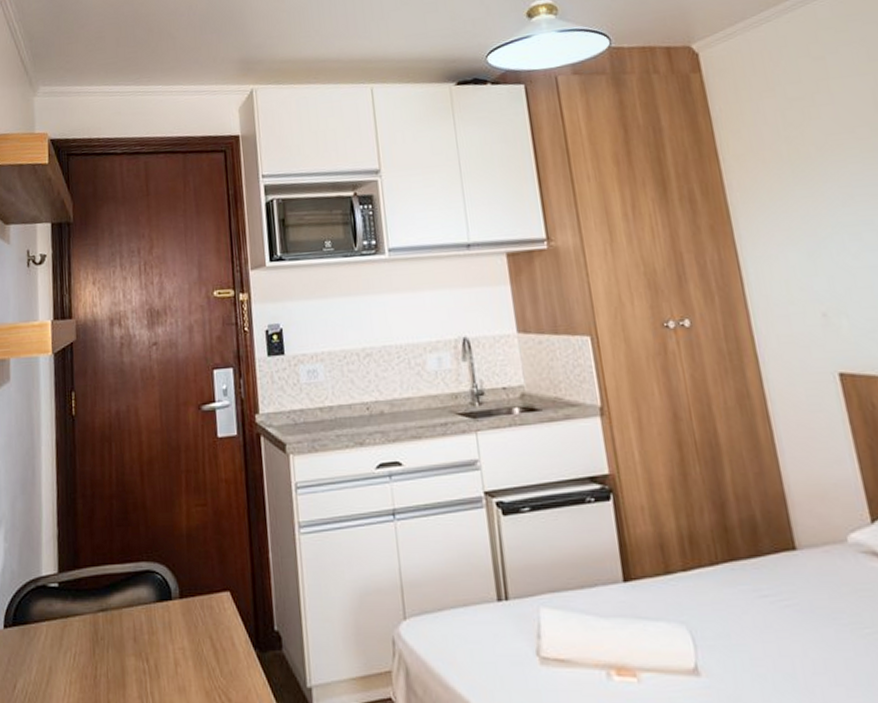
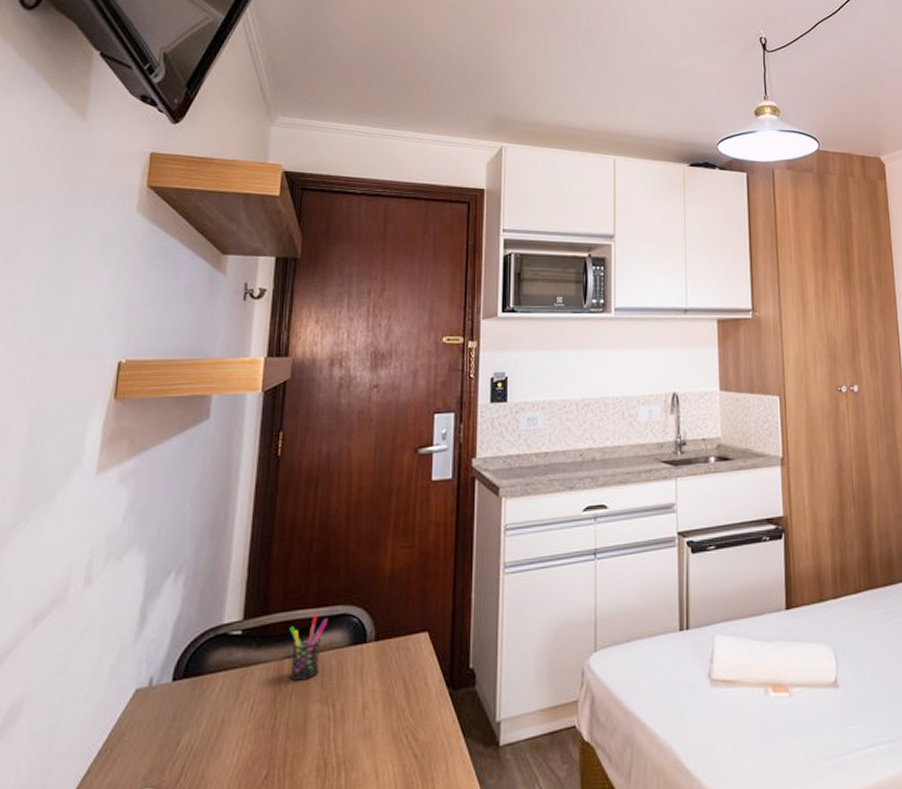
pen holder: none [100,569,134,634] -> present [289,613,329,681]

